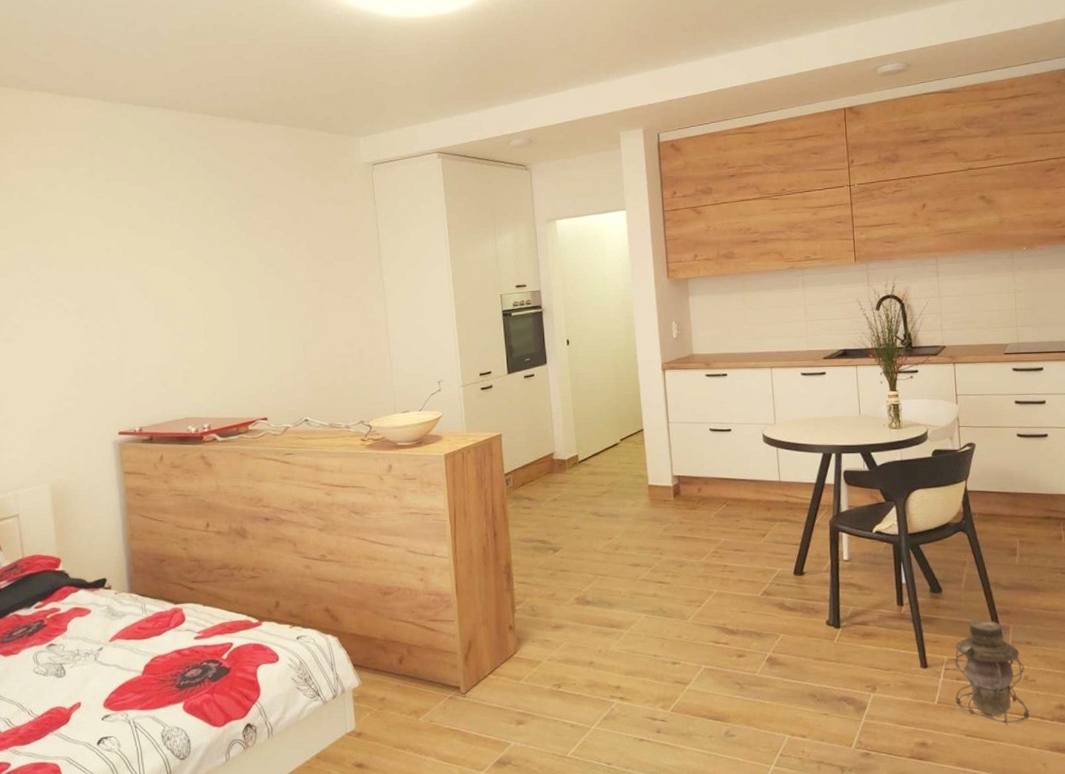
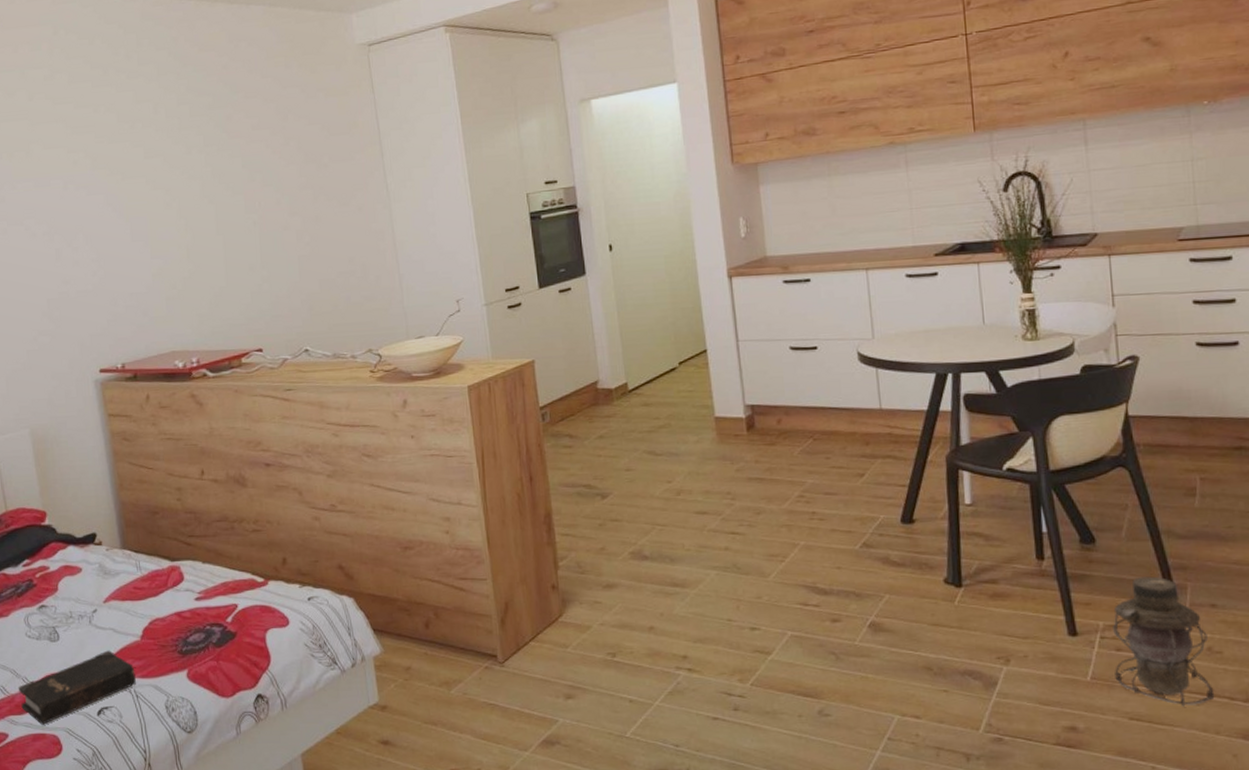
hardback book: none [23,685,136,754] -> present [18,650,137,725]

